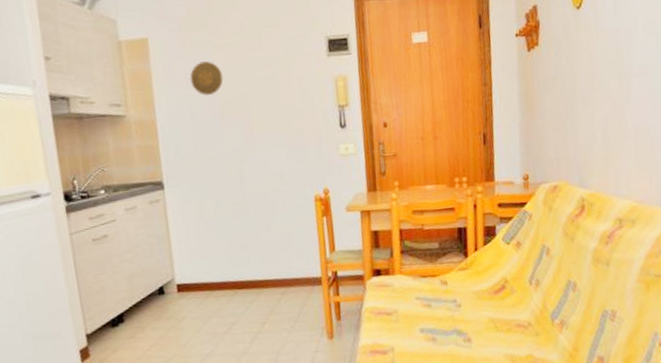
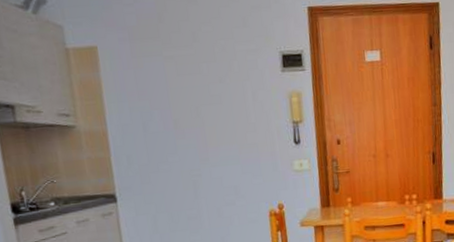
decorative plate: present [189,61,223,95] -> none [141,72,176,108]

